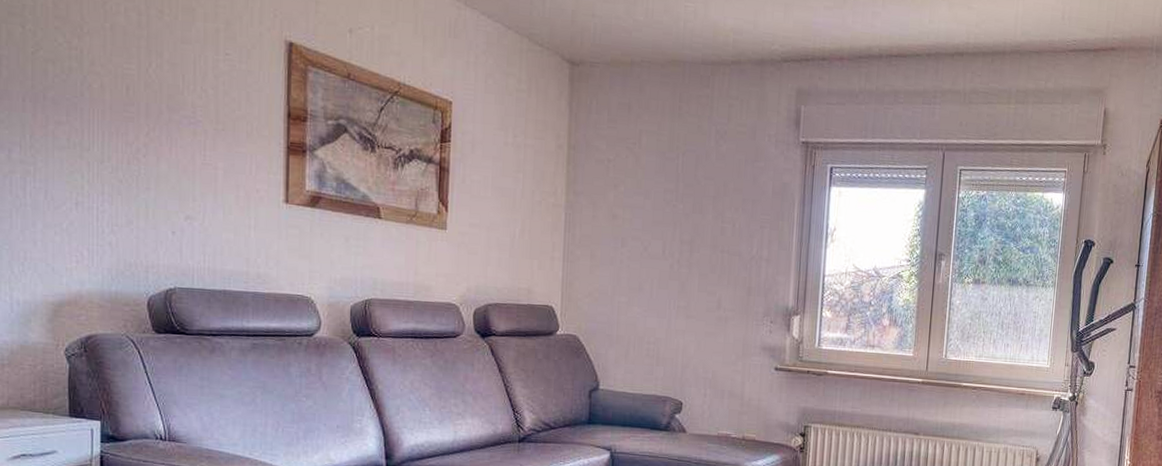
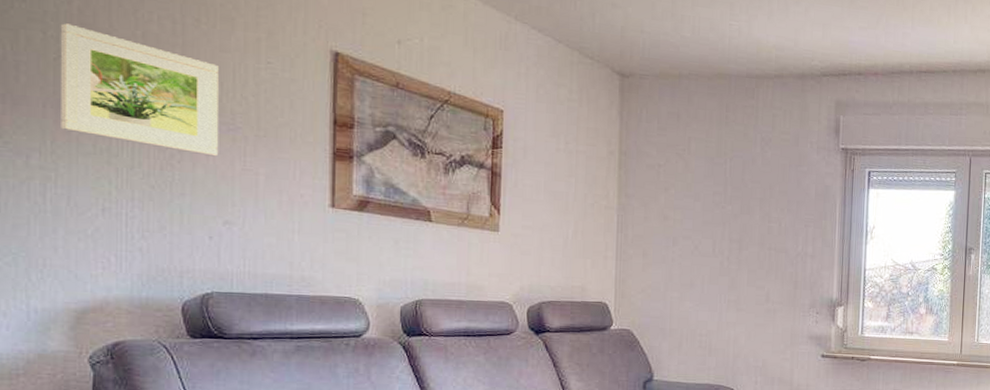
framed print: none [37,17,181,151] -> present [60,23,219,157]

